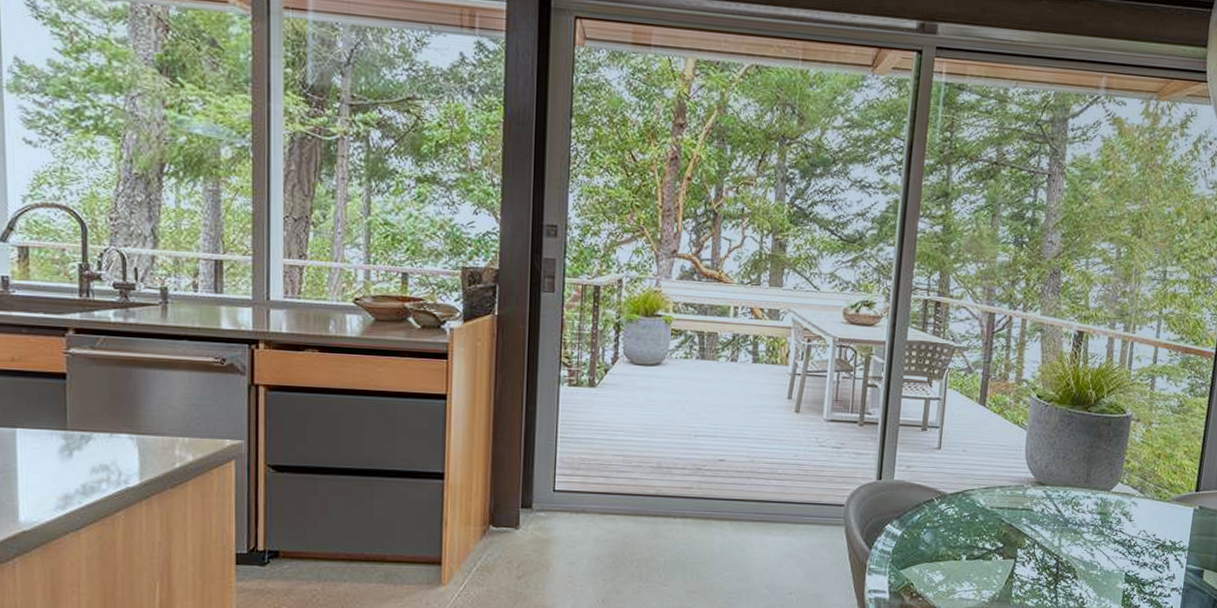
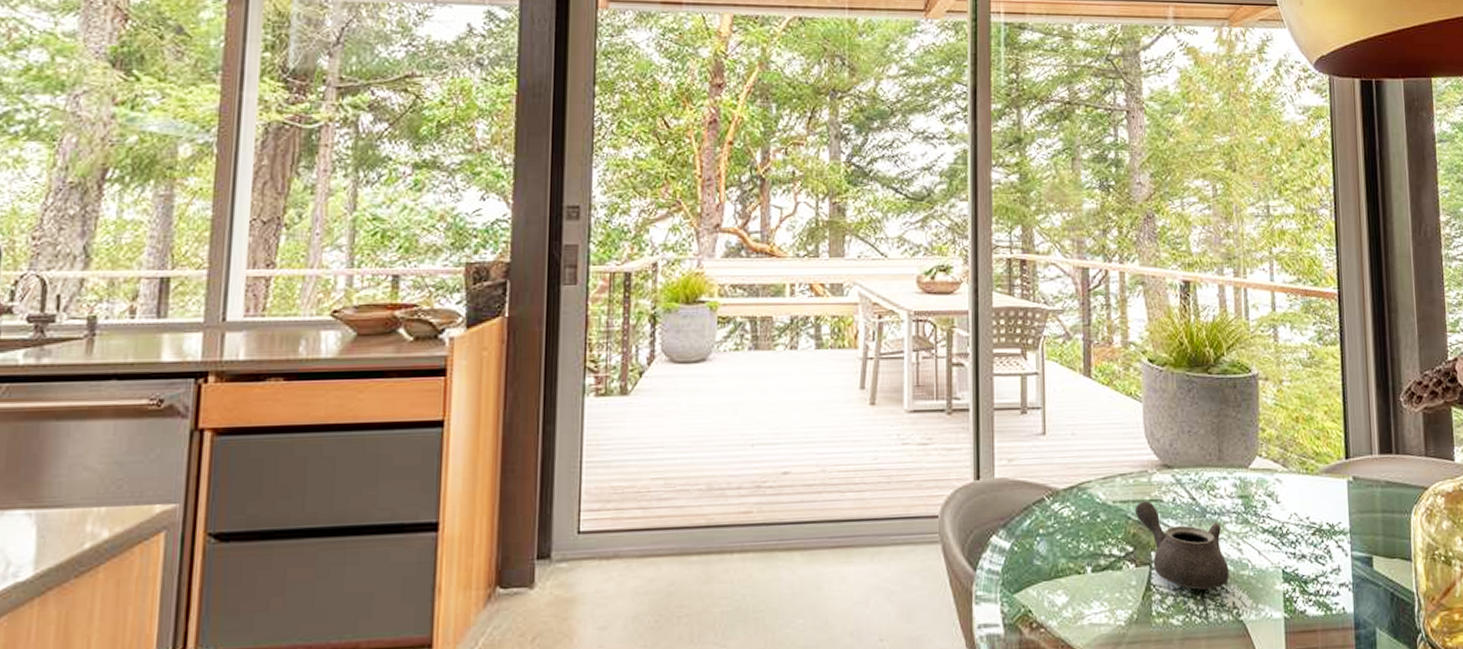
teapot: none [1009,509,1081,582] -> present [1136,501,1230,590]

